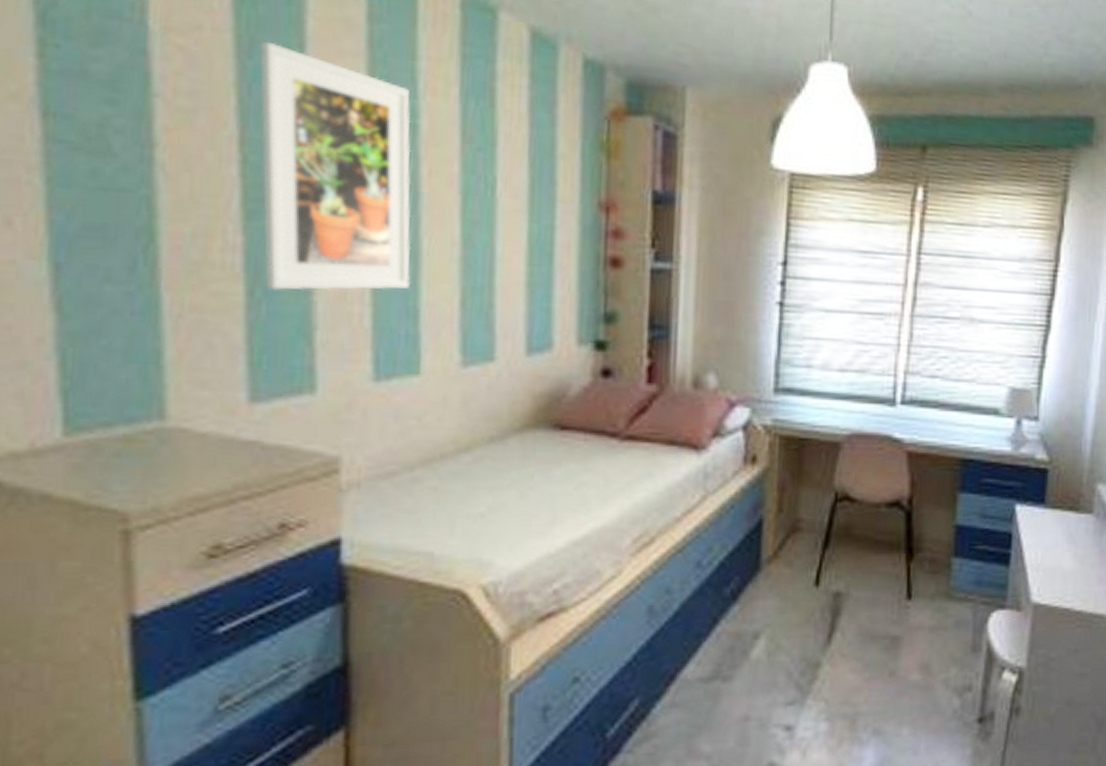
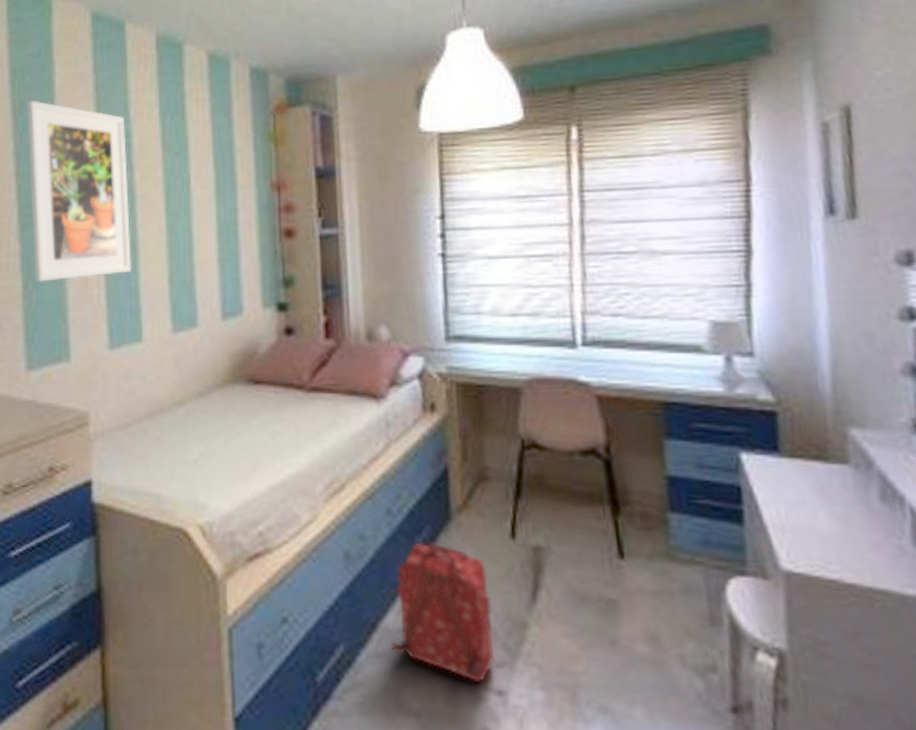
backpack: none [686,593,790,722] -> present [390,542,495,684]

